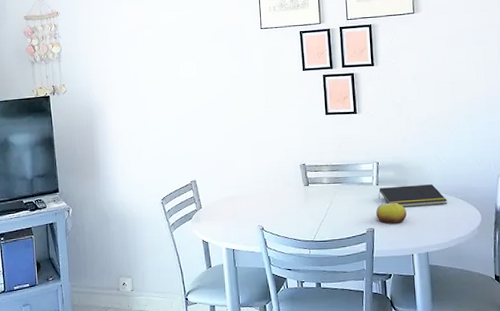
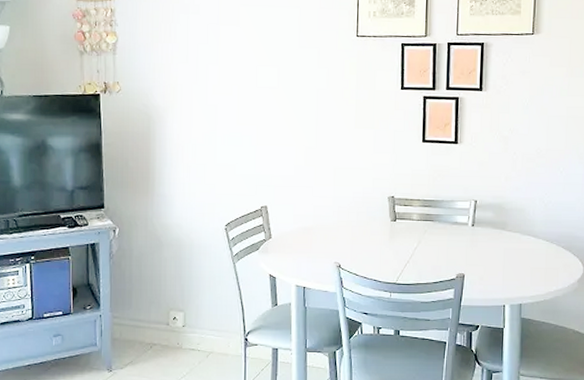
fruit: present [375,202,407,224] -> none [468,246,502,270]
notepad: present [378,184,448,207] -> none [473,229,548,253]

